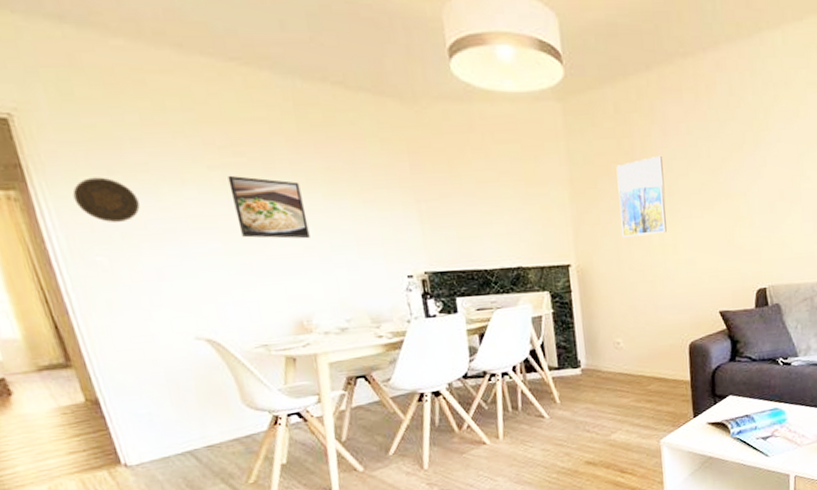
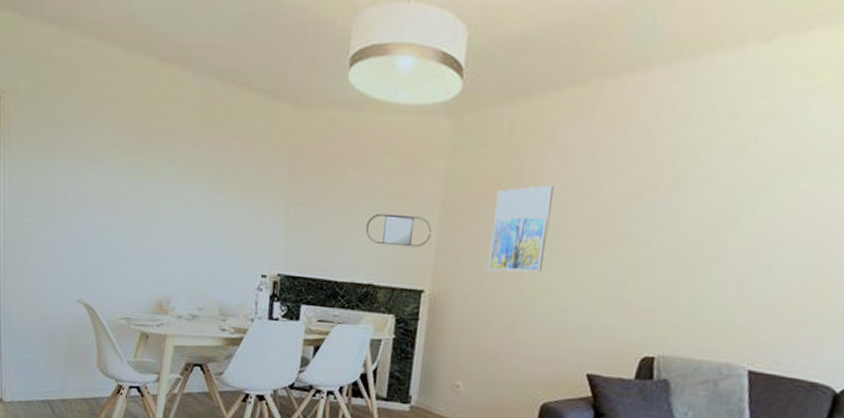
decorative plate: present [72,177,140,223] -> none [23,151,66,192]
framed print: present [228,175,310,239] -> none [133,161,190,227]
home mirror: none [502,197,566,228] -> present [365,213,432,248]

